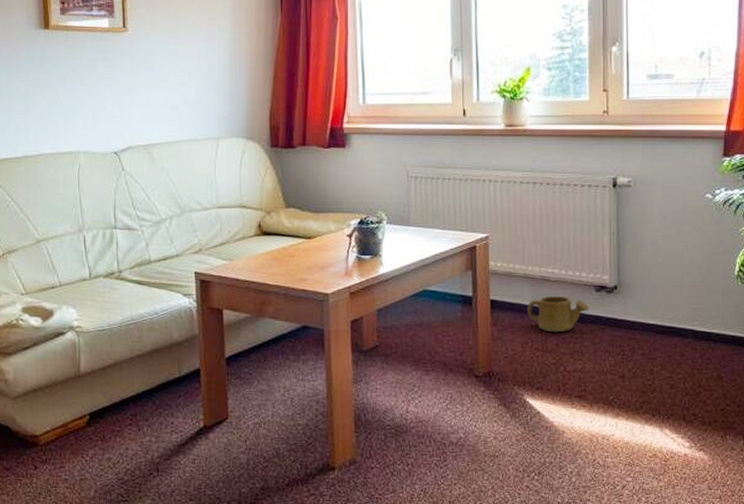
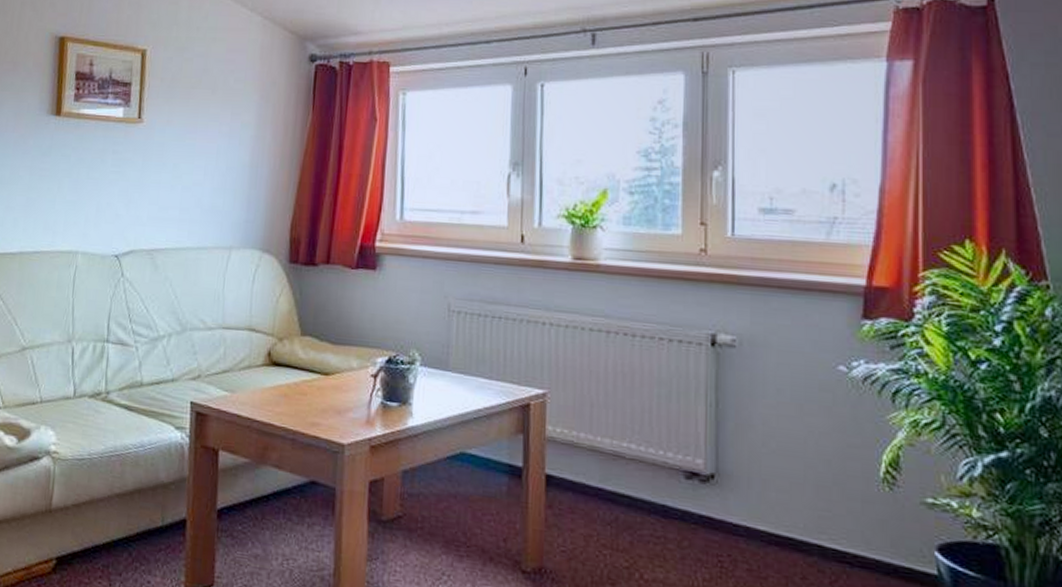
watering can: present [527,295,590,333] -> none [593,477,677,527]

